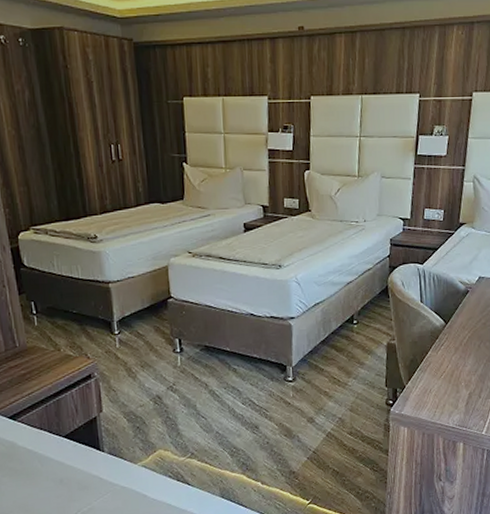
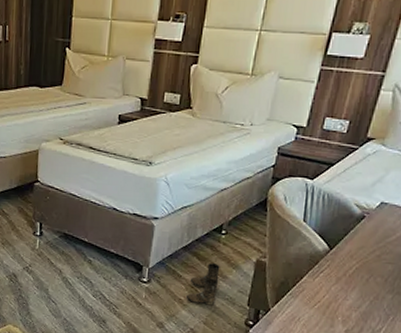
boots: none [330,352,358,394] -> present [185,263,220,306]

